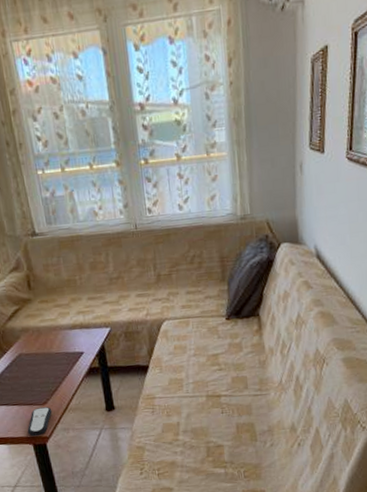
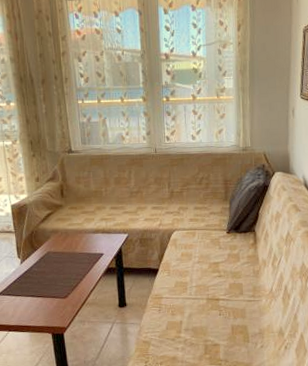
remote control: present [27,407,52,437] -> none [48,300,72,327]

